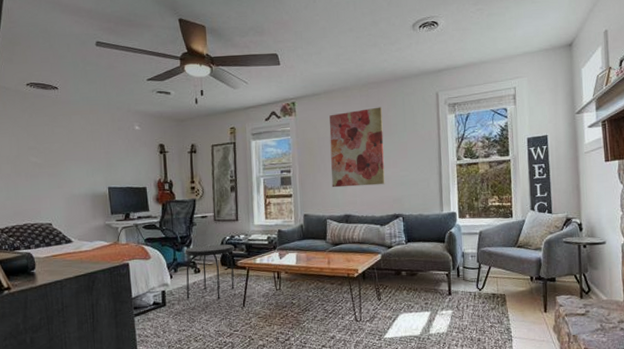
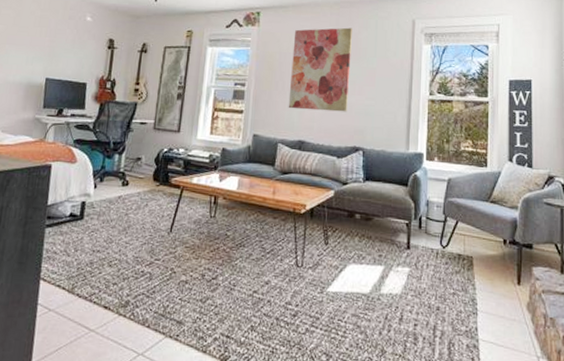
side table: present [185,244,235,299] -> none [108,155,171,220]

